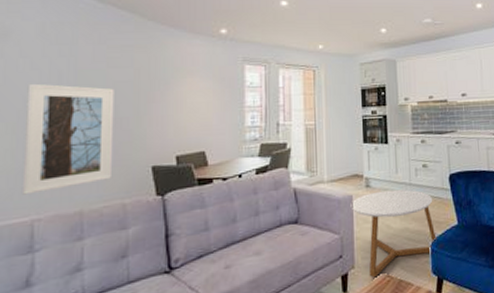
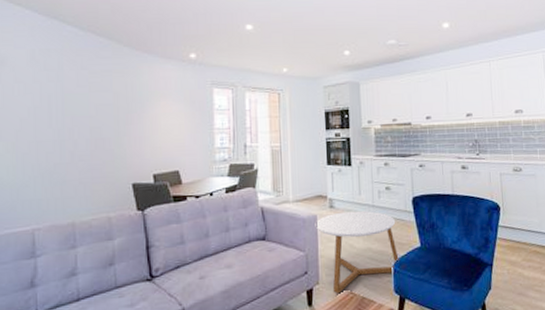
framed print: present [21,83,114,195] -> none [22,106,98,207]

